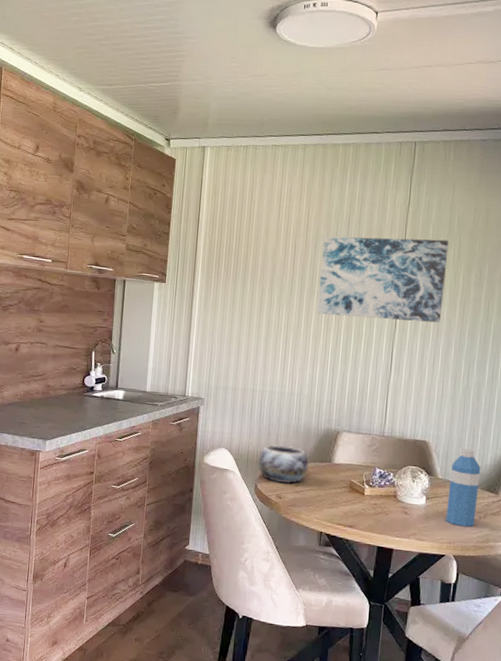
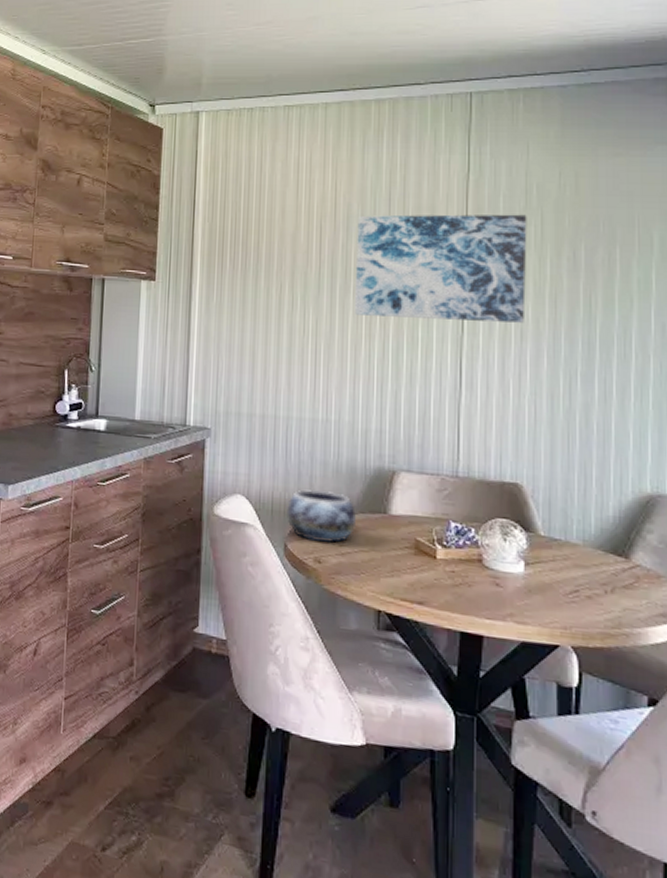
water bottle: present [446,448,481,527] -> none [556,494,601,606]

